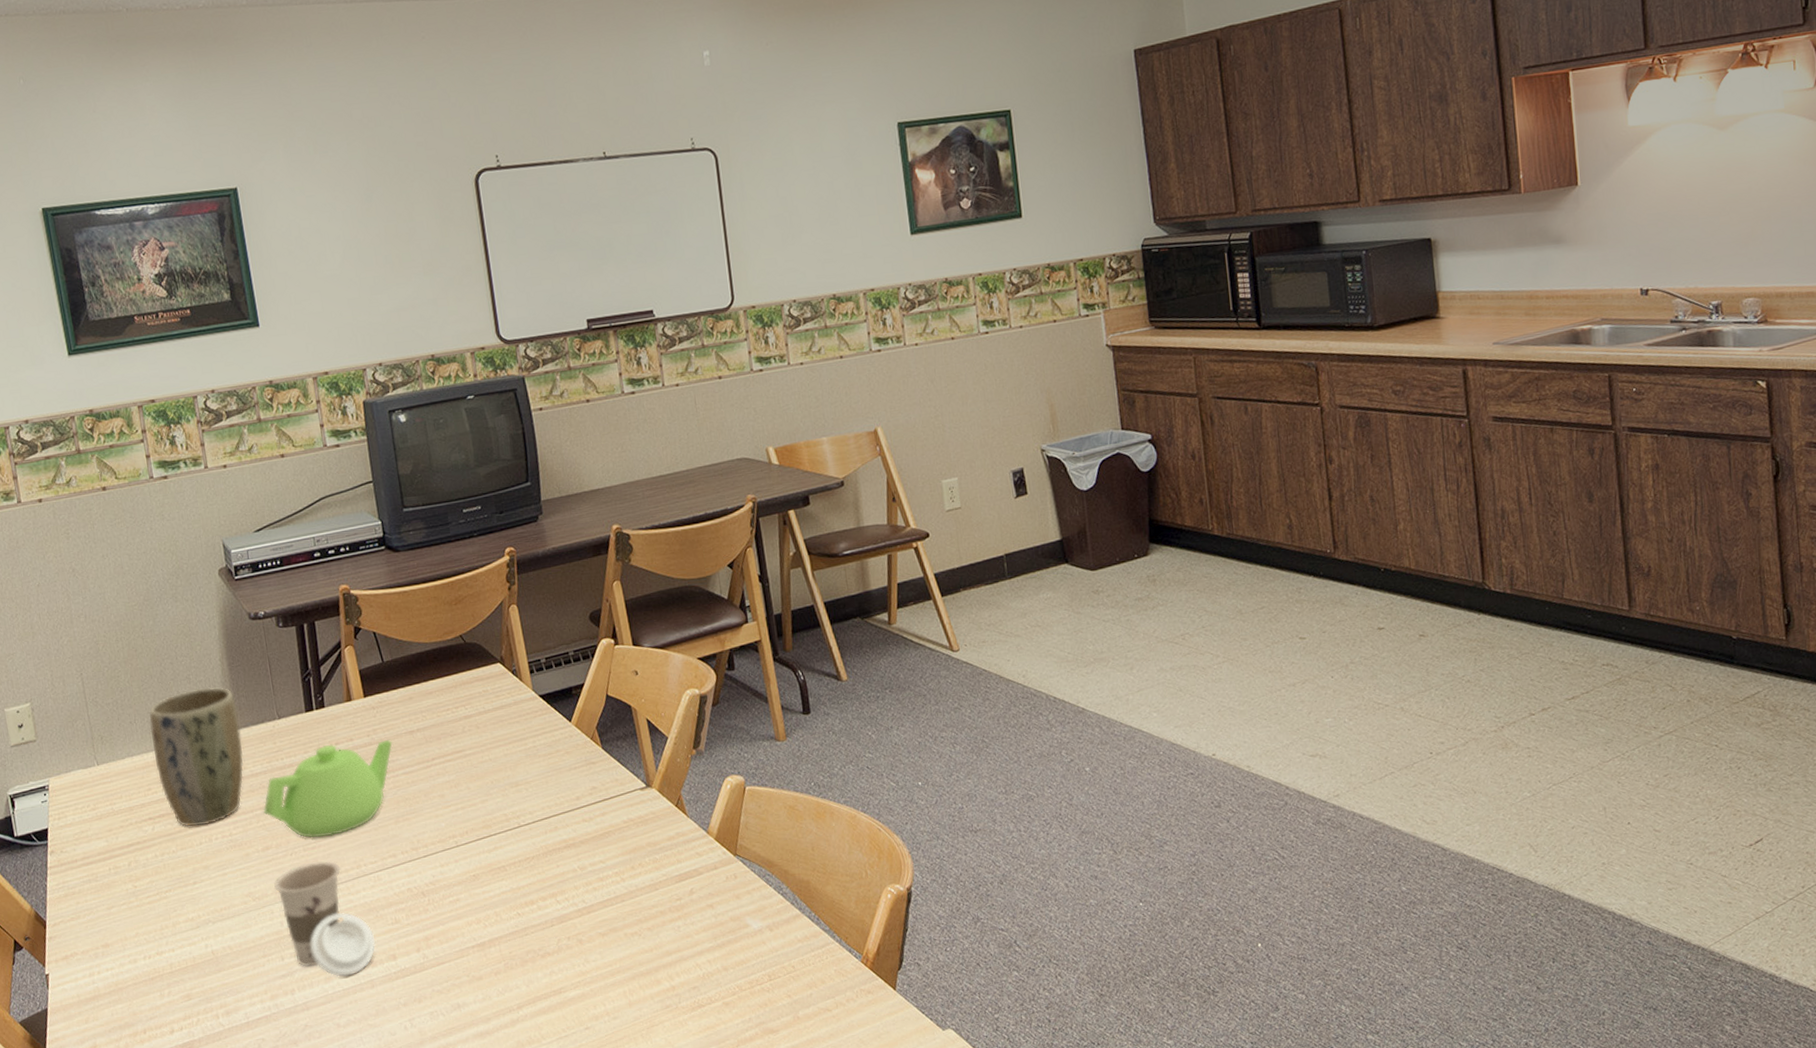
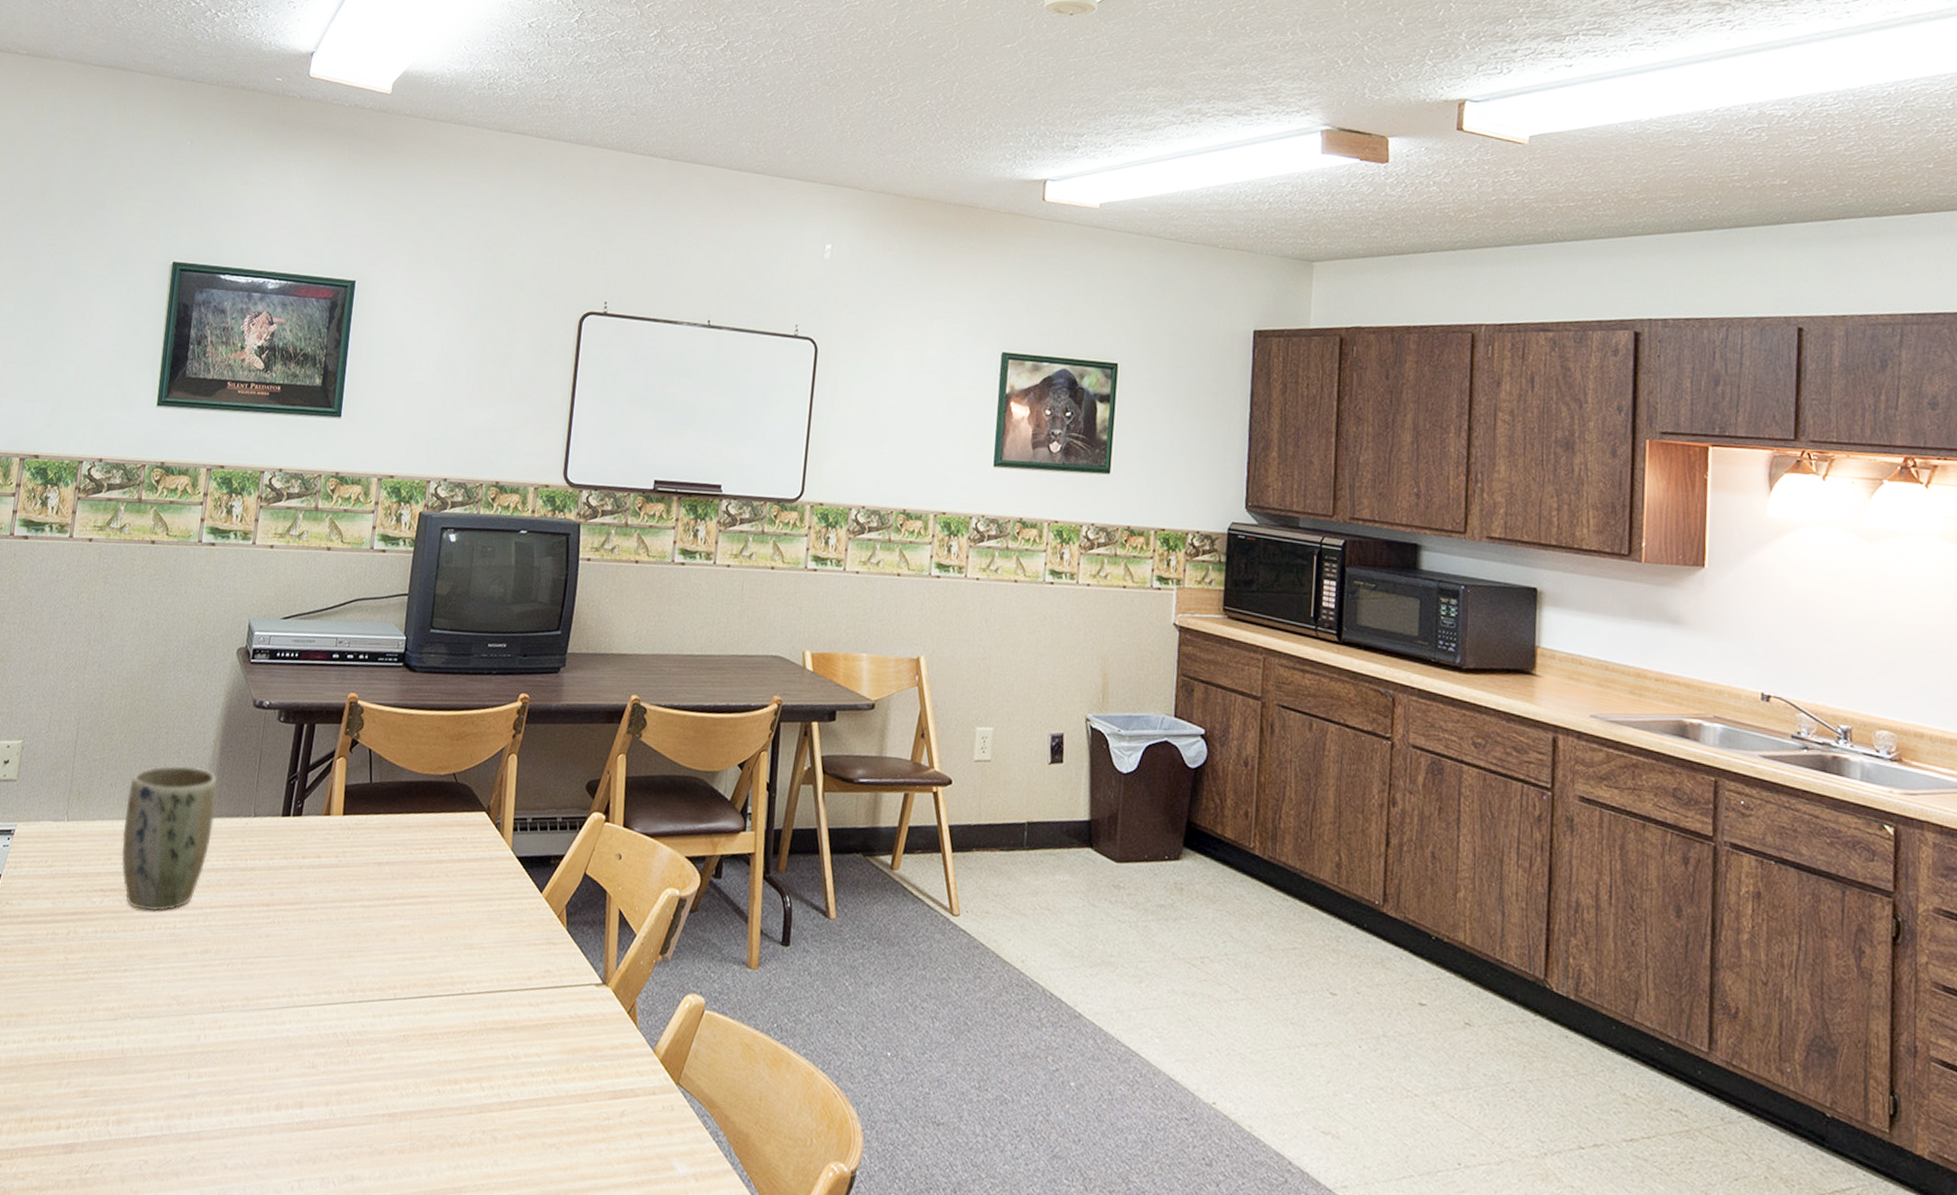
teapot: present [263,740,393,839] -> none [212,855,359,956]
cup: present [274,860,376,977] -> none [201,977,288,1114]

